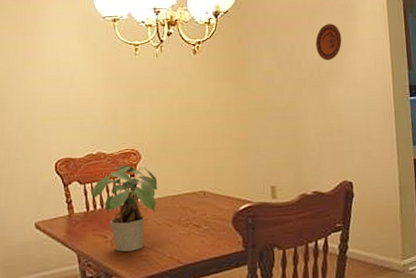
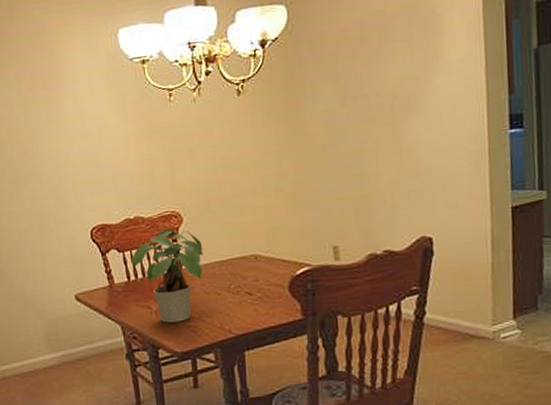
decorative plate: present [315,24,342,60] -> none [387,42,422,91]

